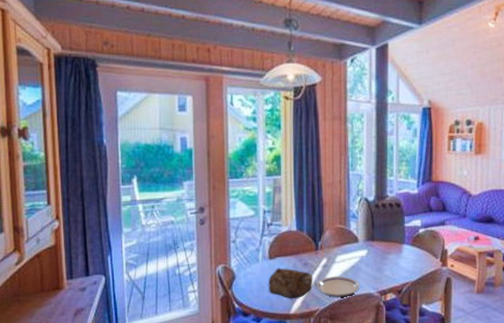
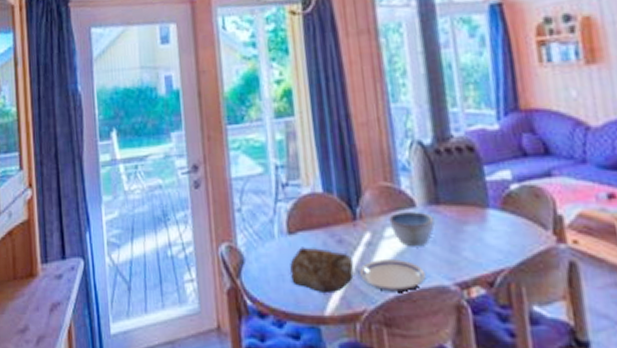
bowl: none [340,245,369,267] -> present [389,212,435,246]

